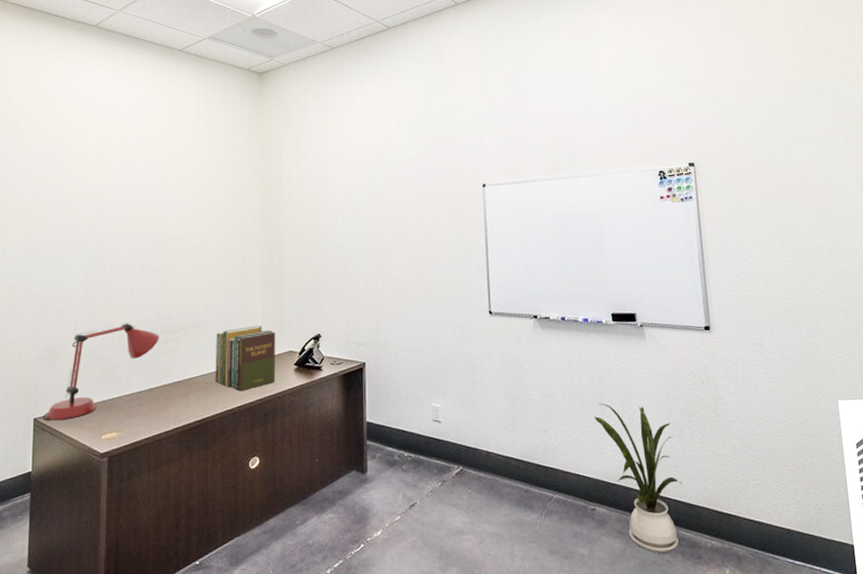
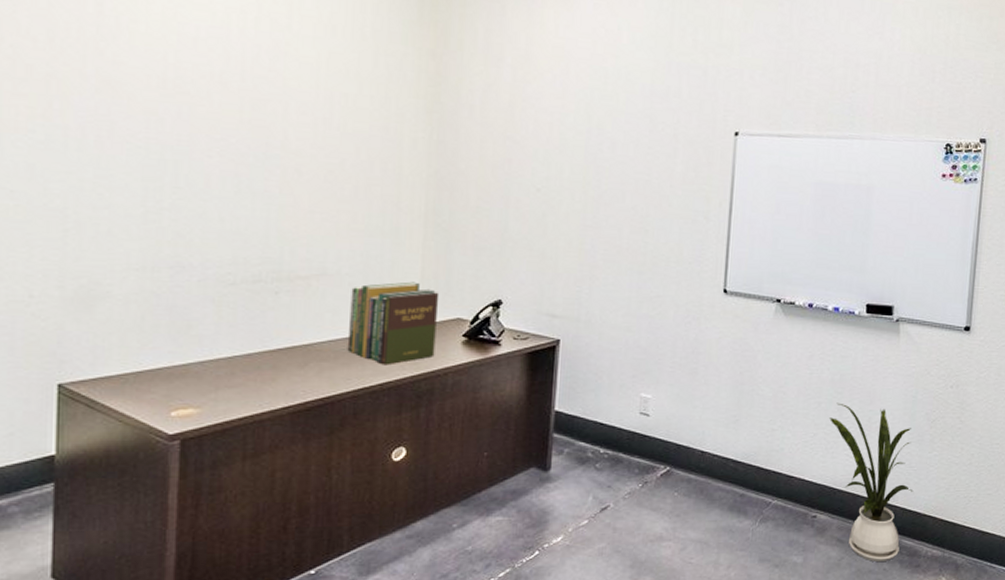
desk lamp: present [42,323,159,421] -> none [72,262,264,389]

